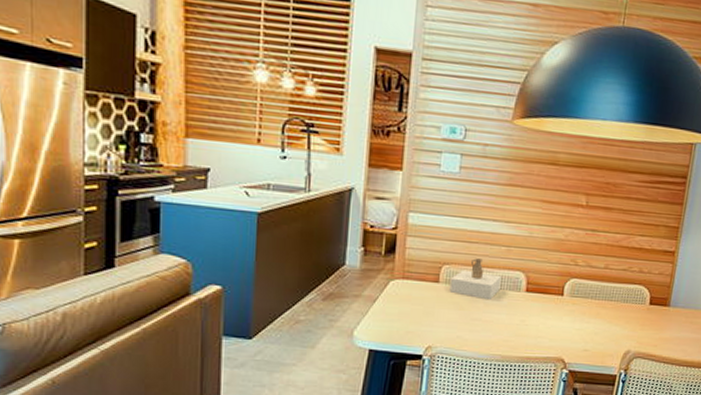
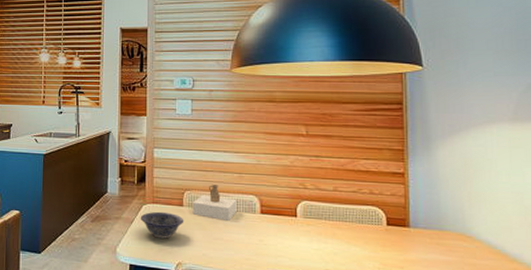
bowl: none [385,288,439,320] -> present [140,211,184,239]

